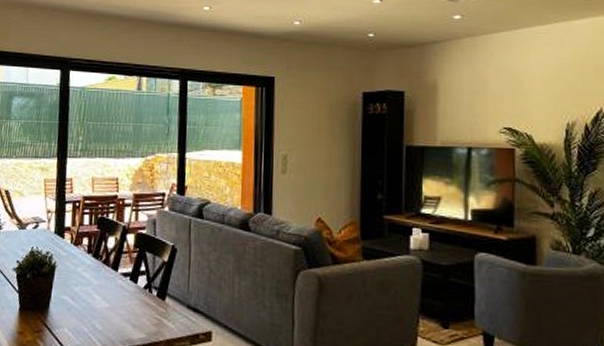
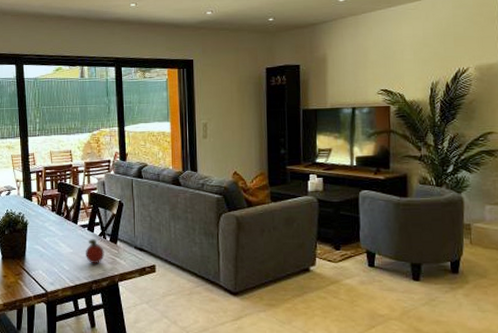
fruit: none [125,292,149,325] -> present [86,239,104,264]

